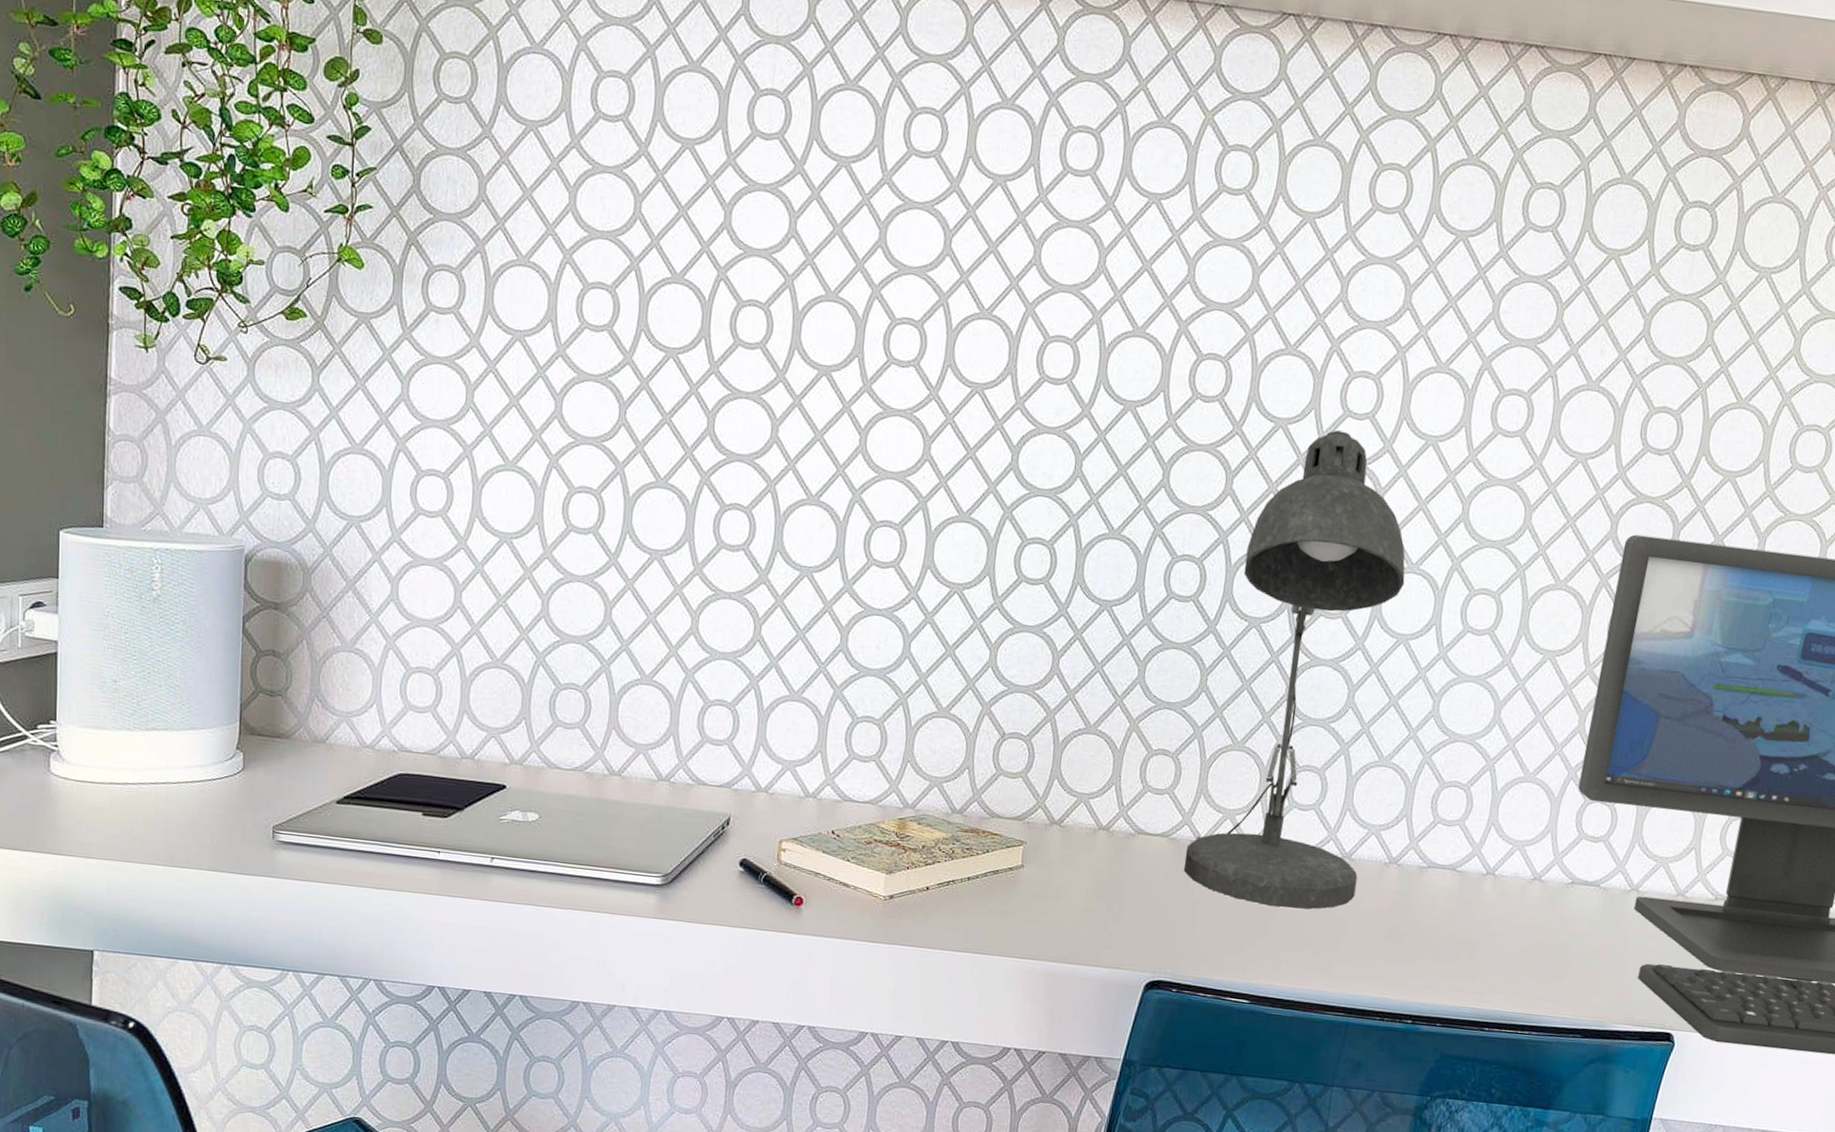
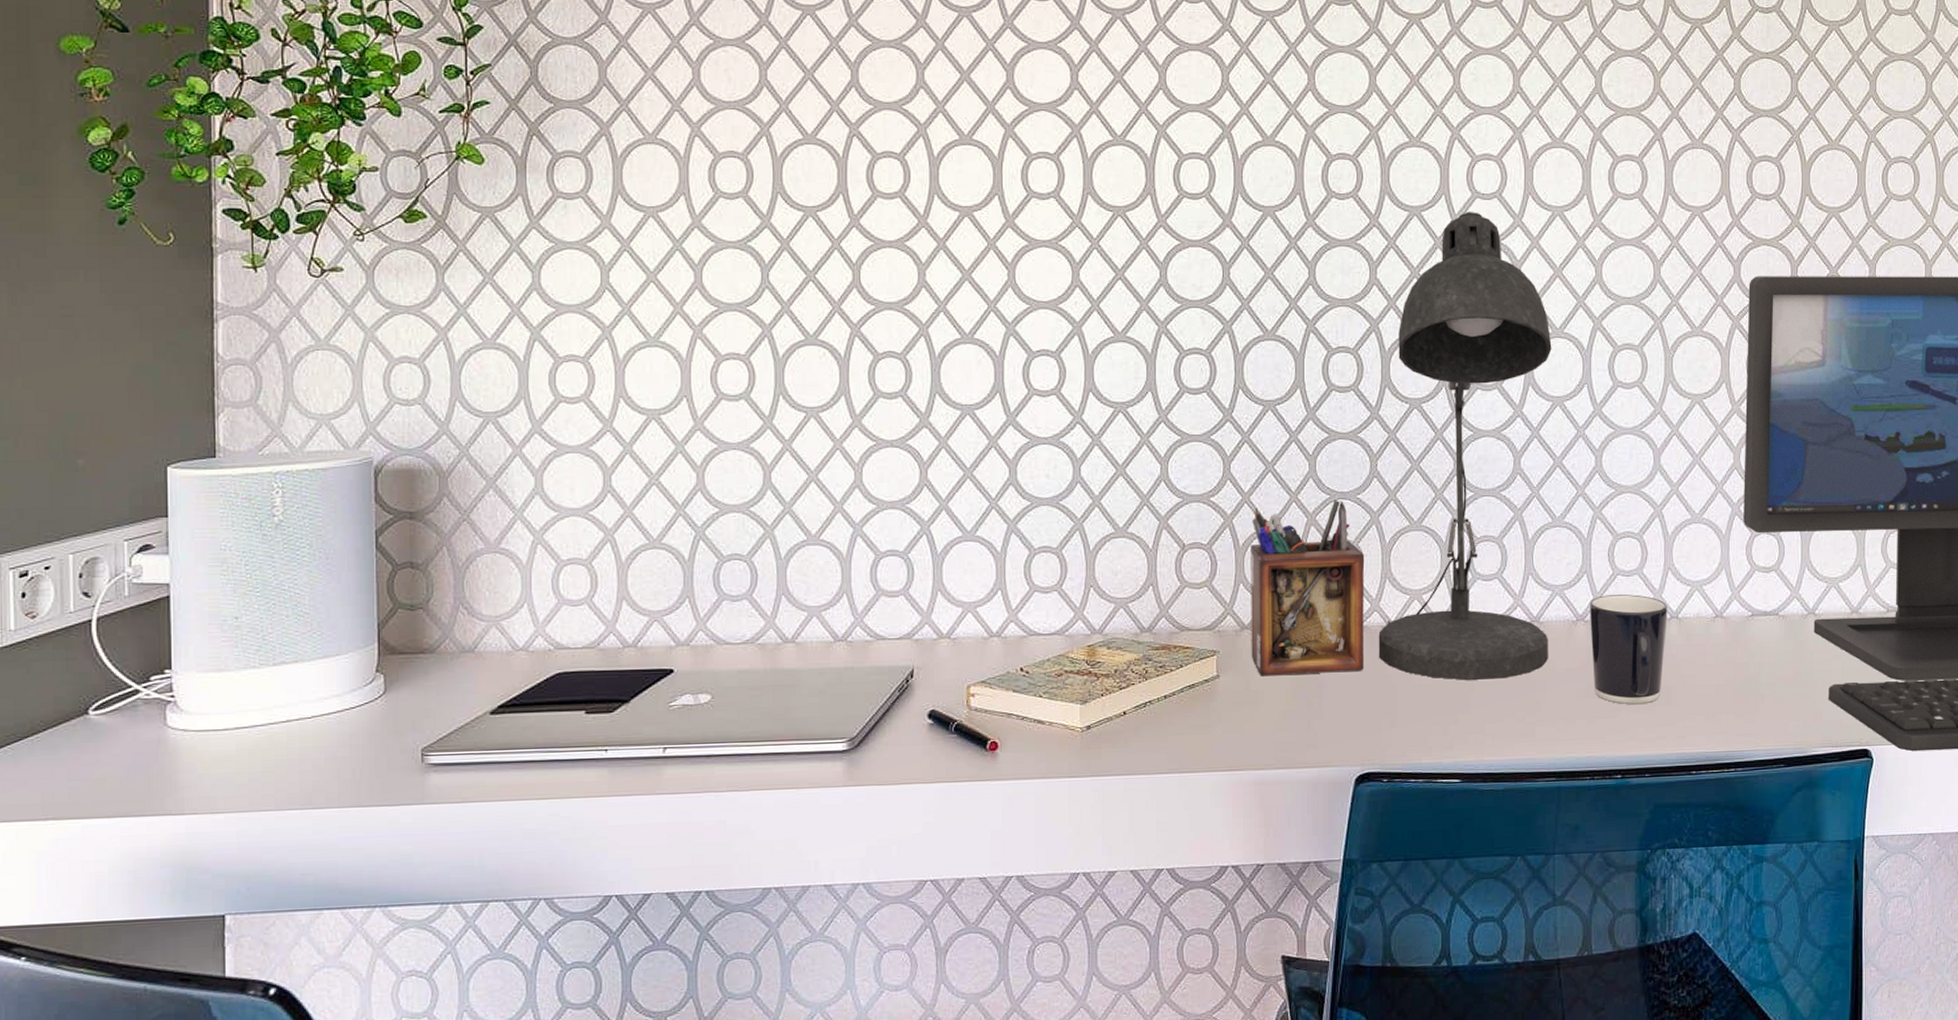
desk organizer: none [1057,706,1182,881] -> present [1250,500,1364,676]
mug: none [1397,841,1486,955] -> present [1589,594,1668,705]

